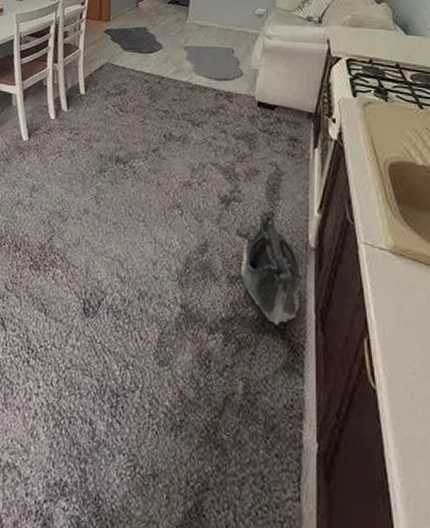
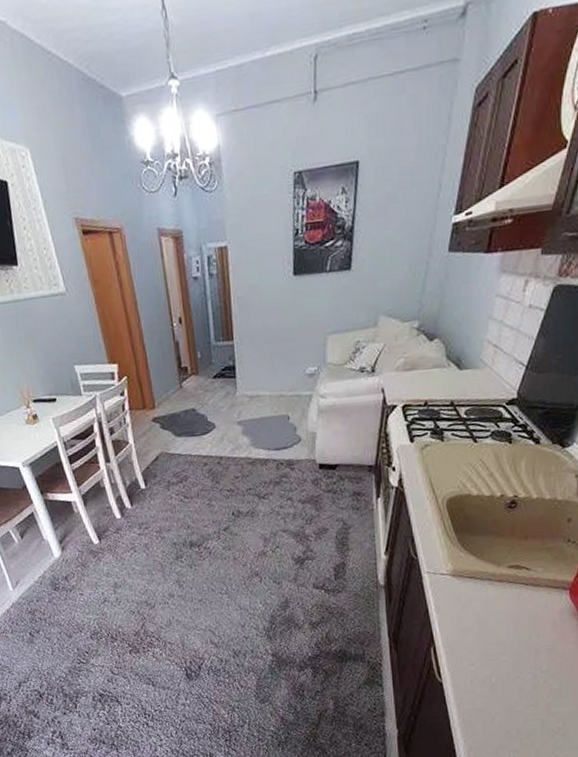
saddlebag: present [240,215,304,326] -> none [320,566,376,653]

